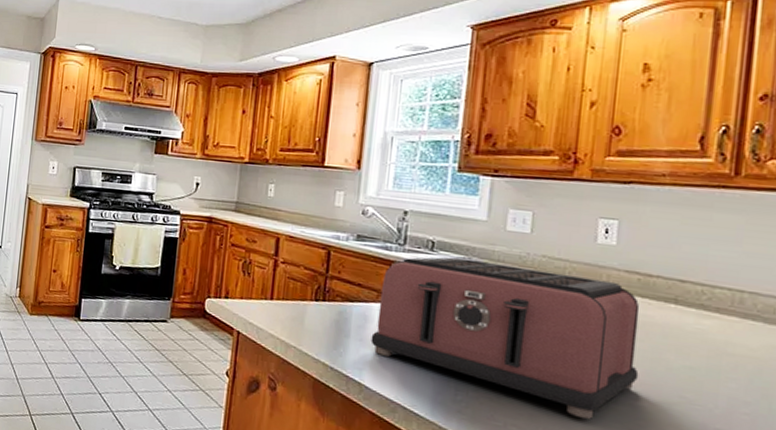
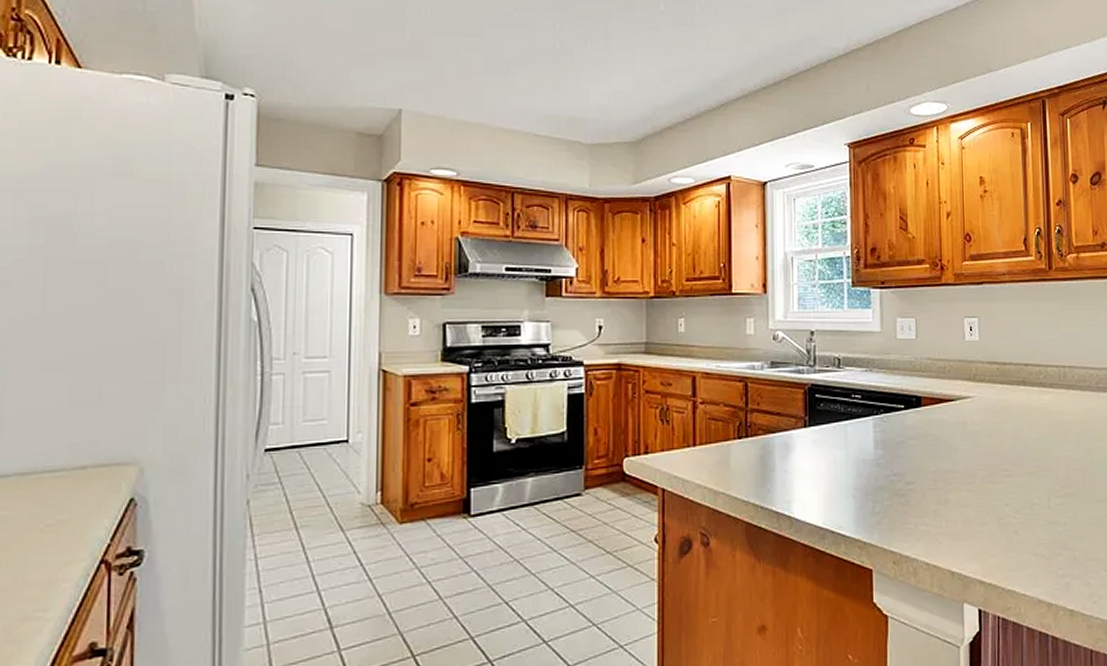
toaster: present [371,257,640,419] -> none [795,371,1007,503]

